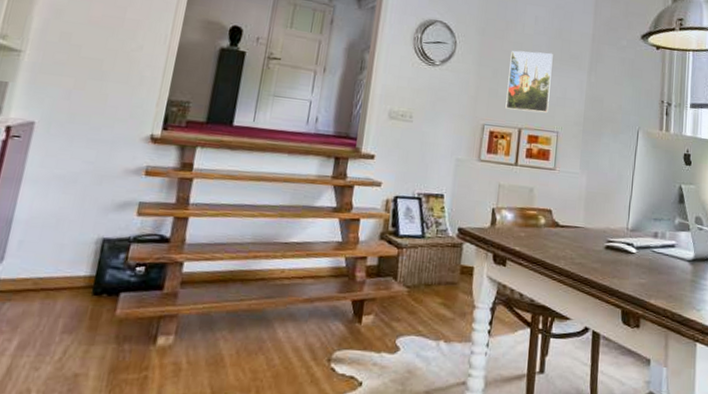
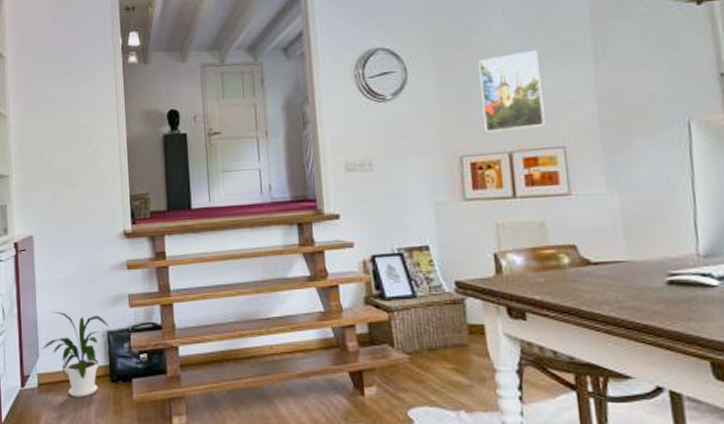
house plant: none [9,209,106,310] -> present [41,311,109,397]

